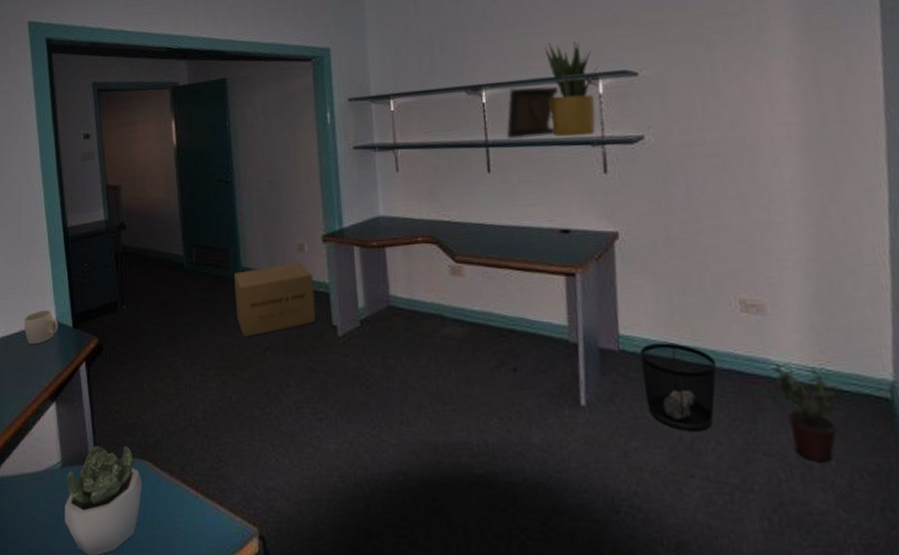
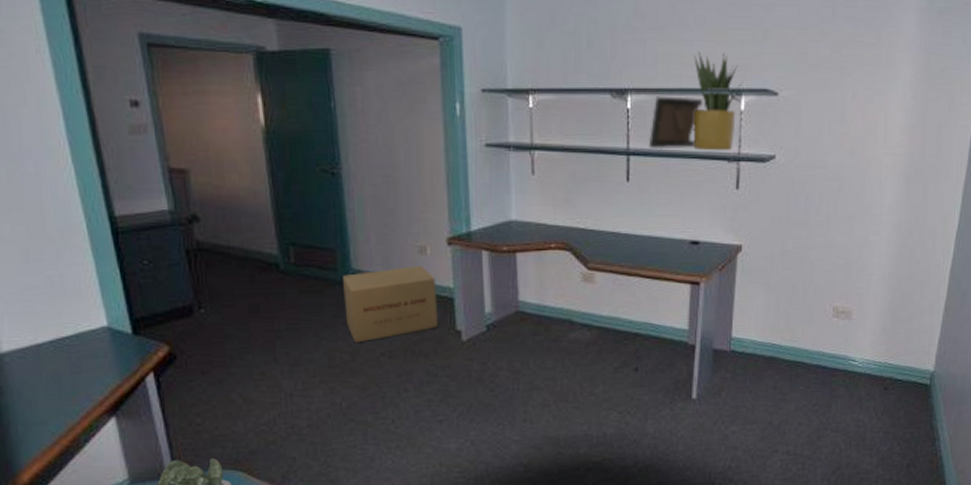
mug: present [24,310,59,345] -> none [60,315,112,355]
waste bin: present [639,343,717,431] -> none [747,343,808,416]
potted plant: present [773,362,838,463] -> none [849,358,892,435]

